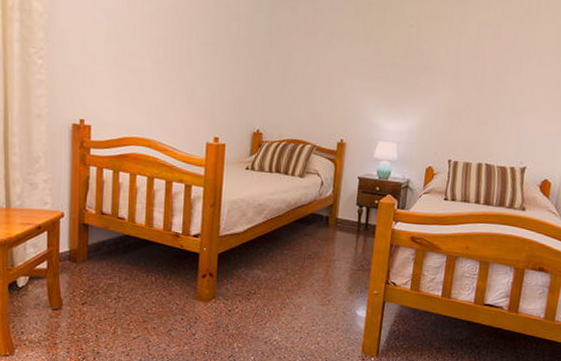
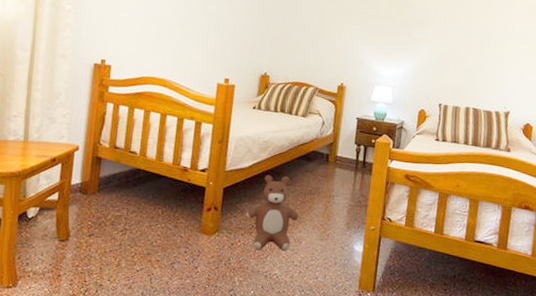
teddy bear: none [242,239,299,317] -> present [245,175,299,251]

